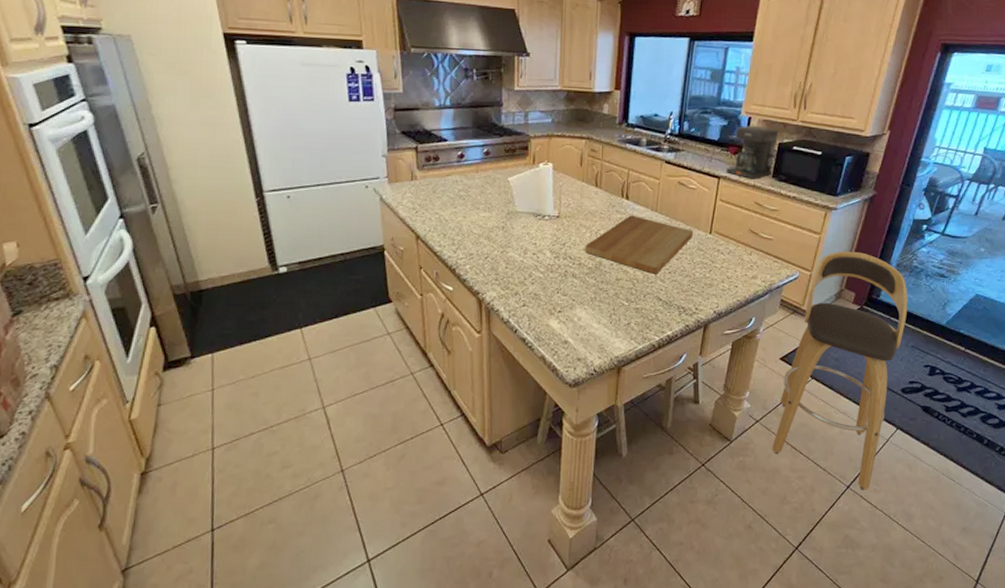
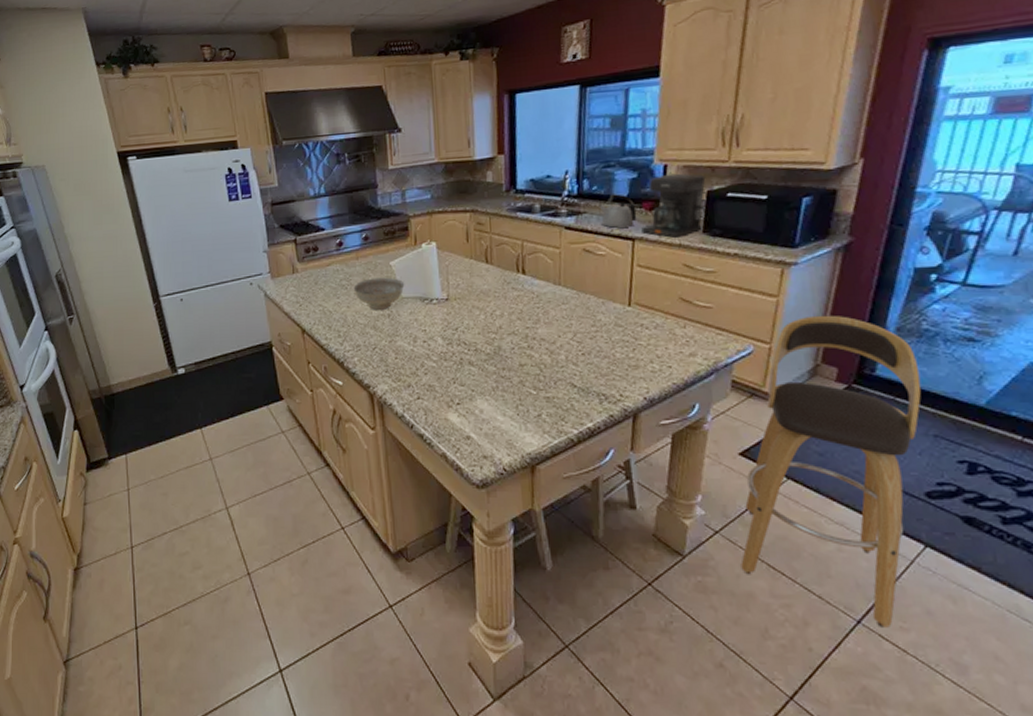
decorative bowl: none [471,191,521,222] -> present [353,277,405,310]
cutting board: present [585,215,693,274] -> none [480,291,607,357]
kettle: none [694,137,724,168] -> present [598,194,637,229]

